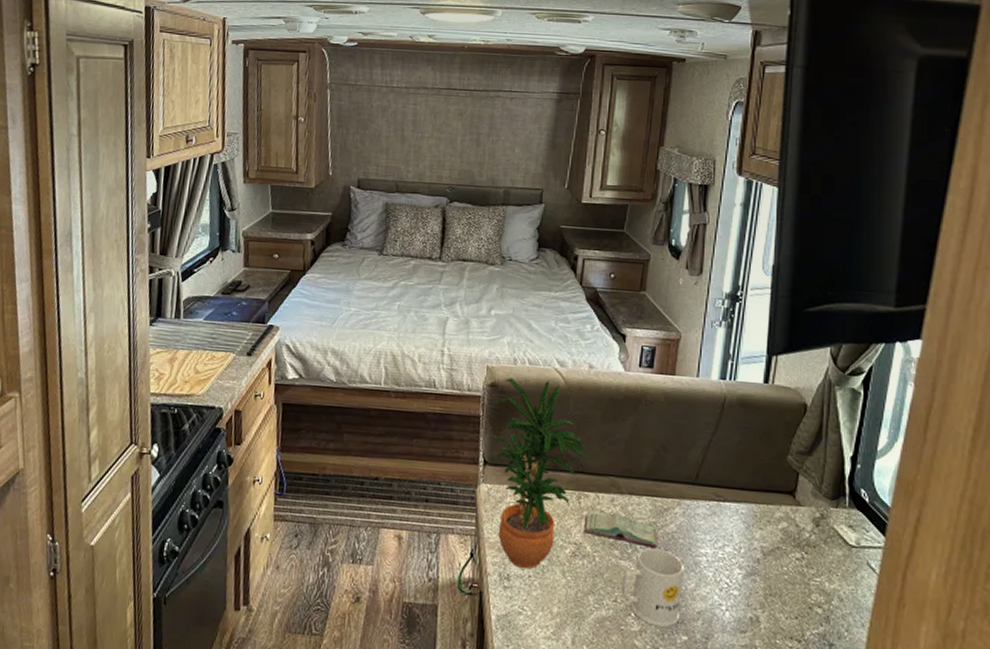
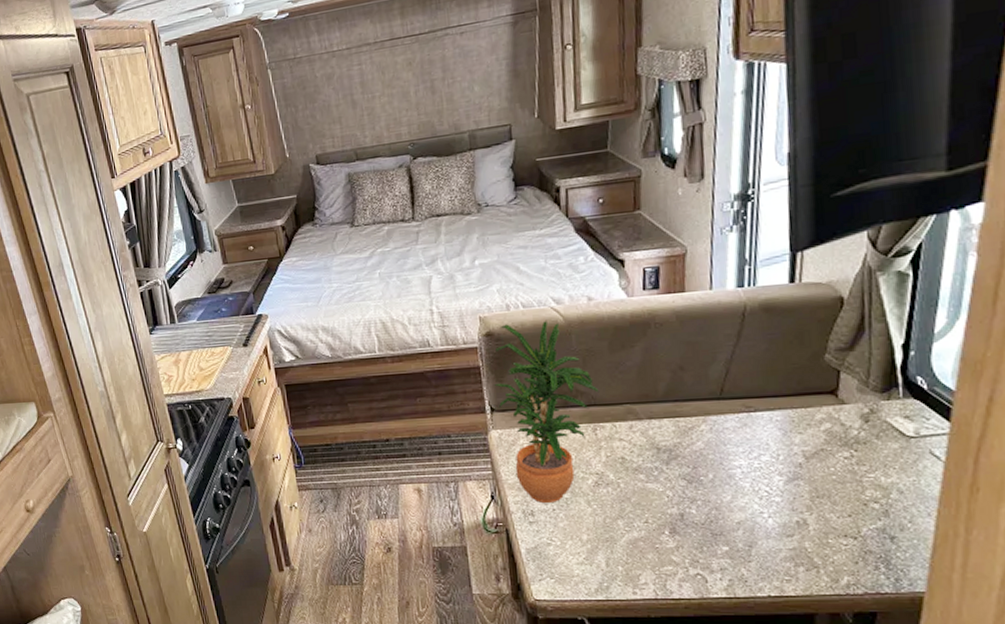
book: present [583,512,657,548] -> none [603,438,685,468]
mug: present [621,548,684,627] -> none [651,467,719,541]

